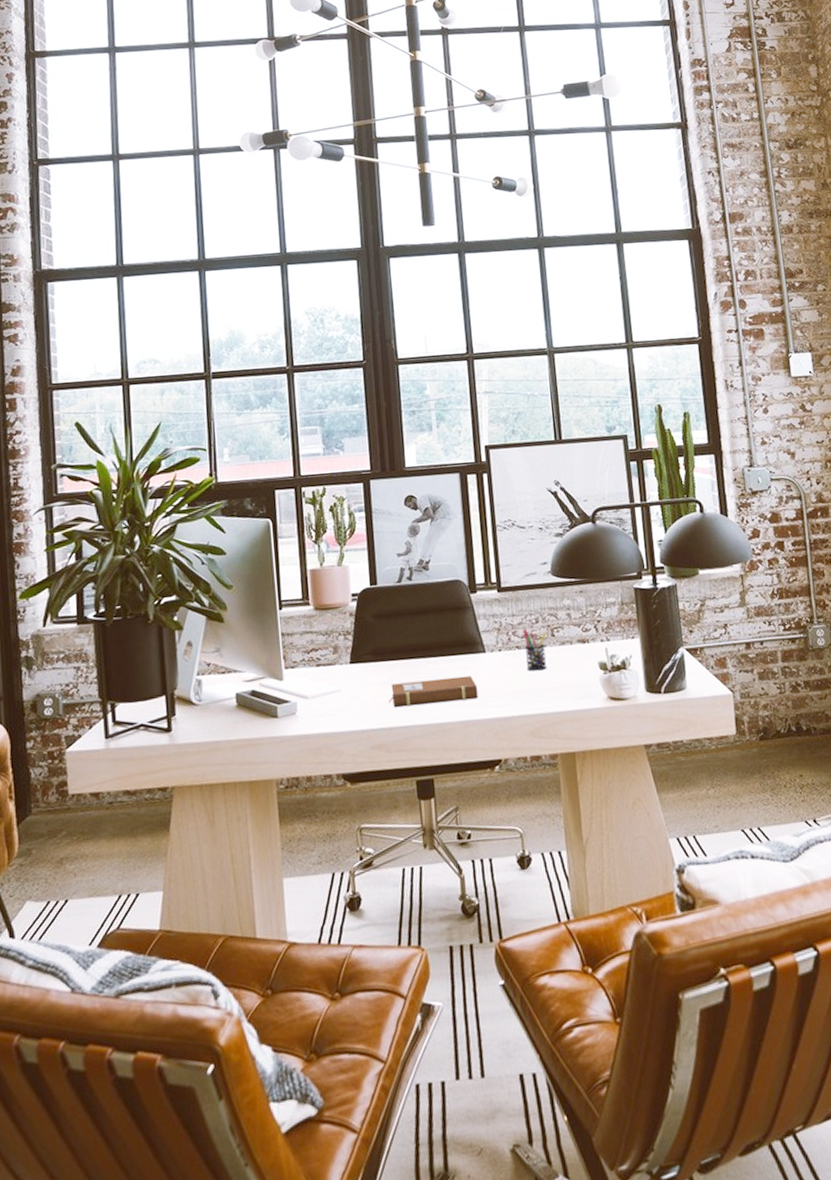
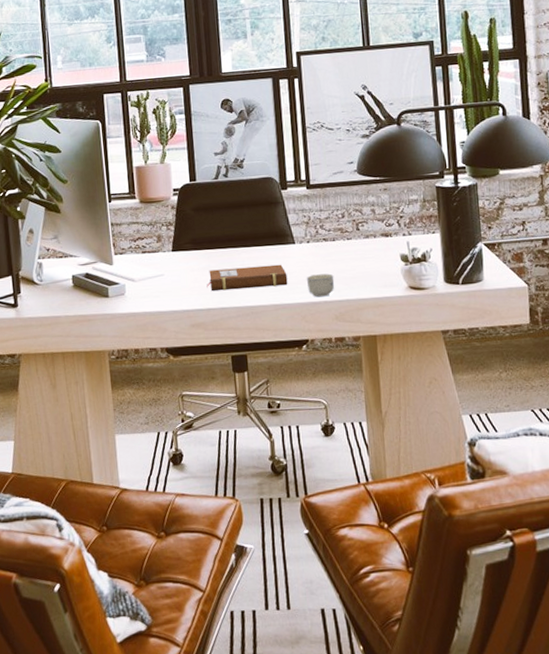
cup: none [498,684,529,712] -> present [306,273,335,297]
pen holder: present [522,629,547,671] -> none [329,223,352,262]

